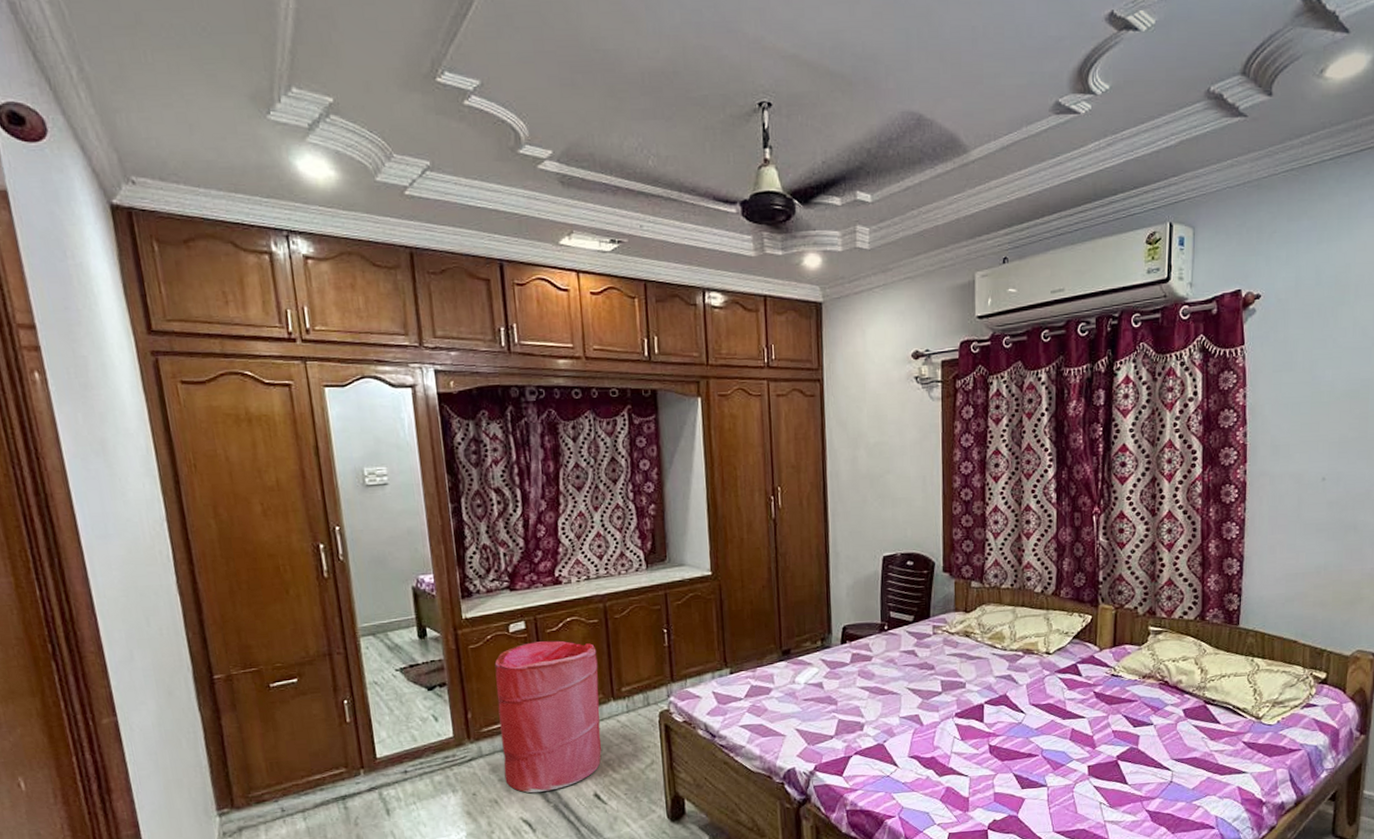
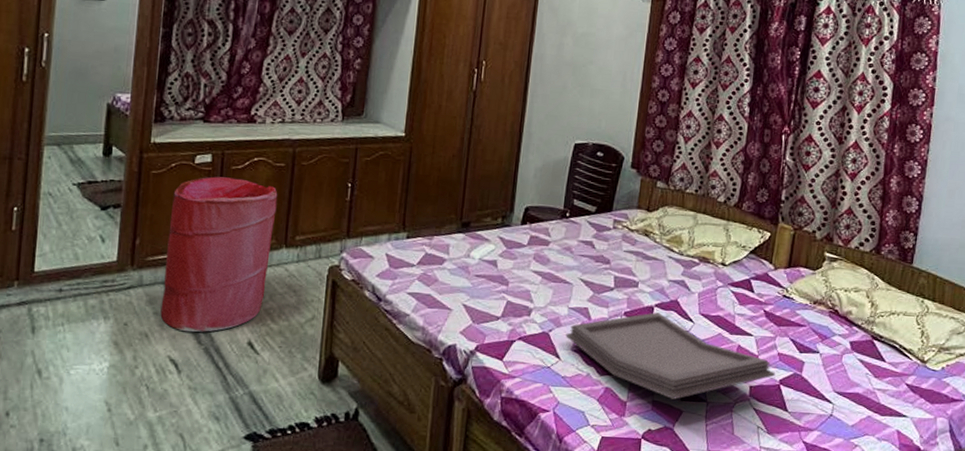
serving tray: none [901,709,1112,789] -> present [566,312,776,400]

